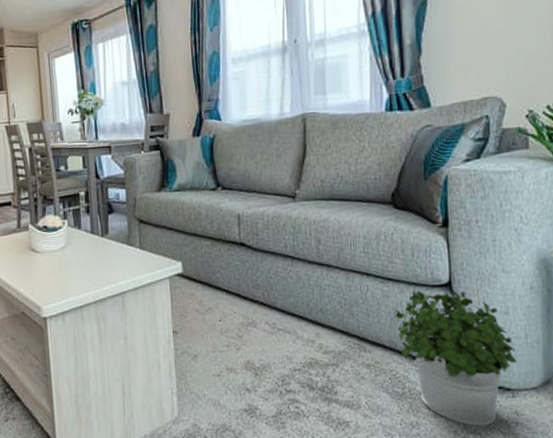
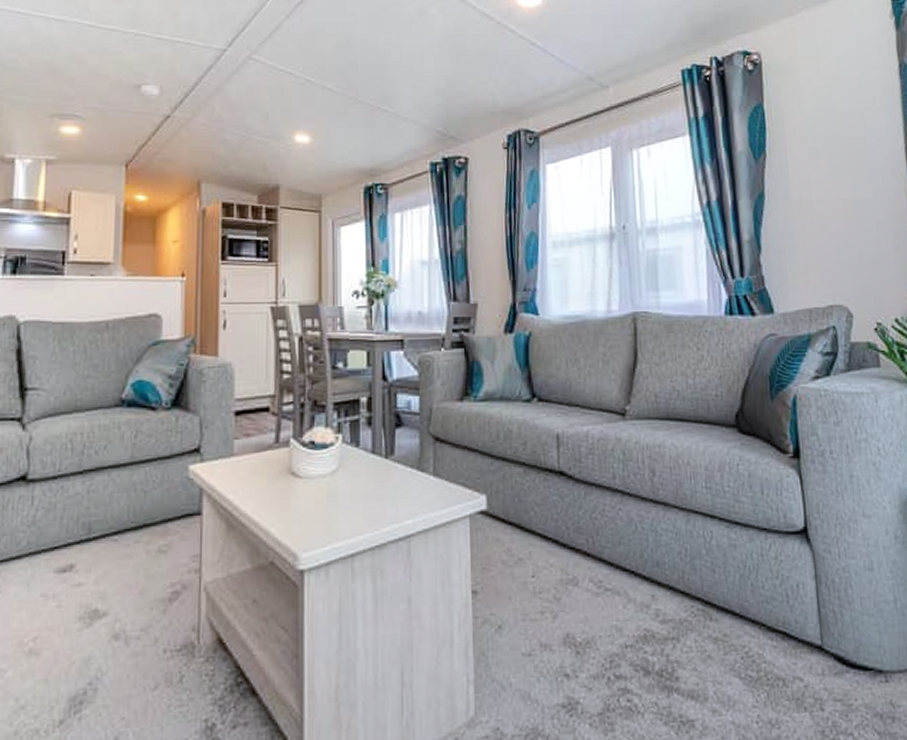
potted plant: present [395,290,517,426] -> none [745,539,887,723]

